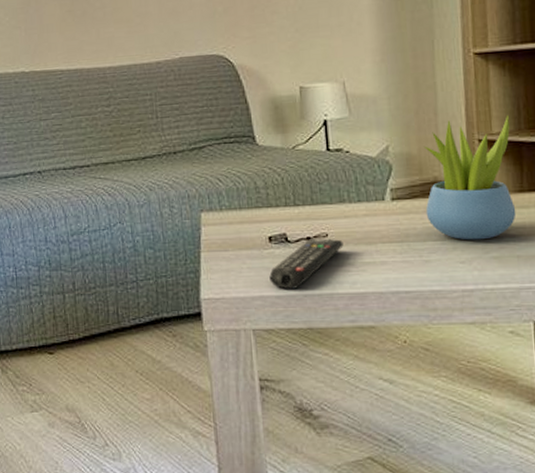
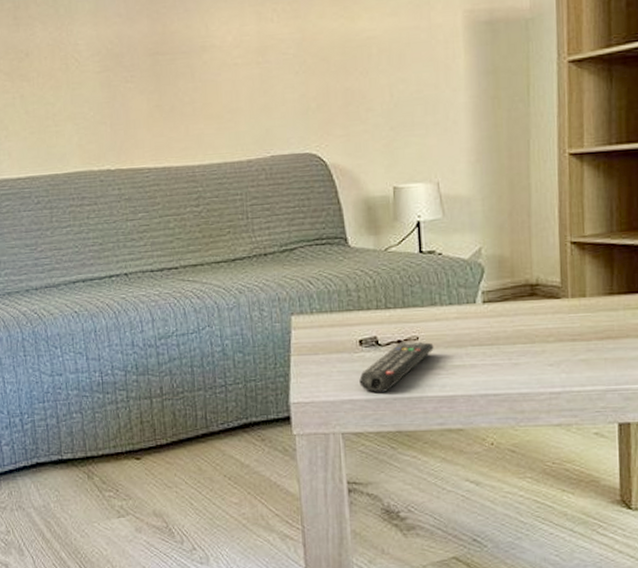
succulent plant: present [423,115,517,240] -> none [516,217,605,343]

